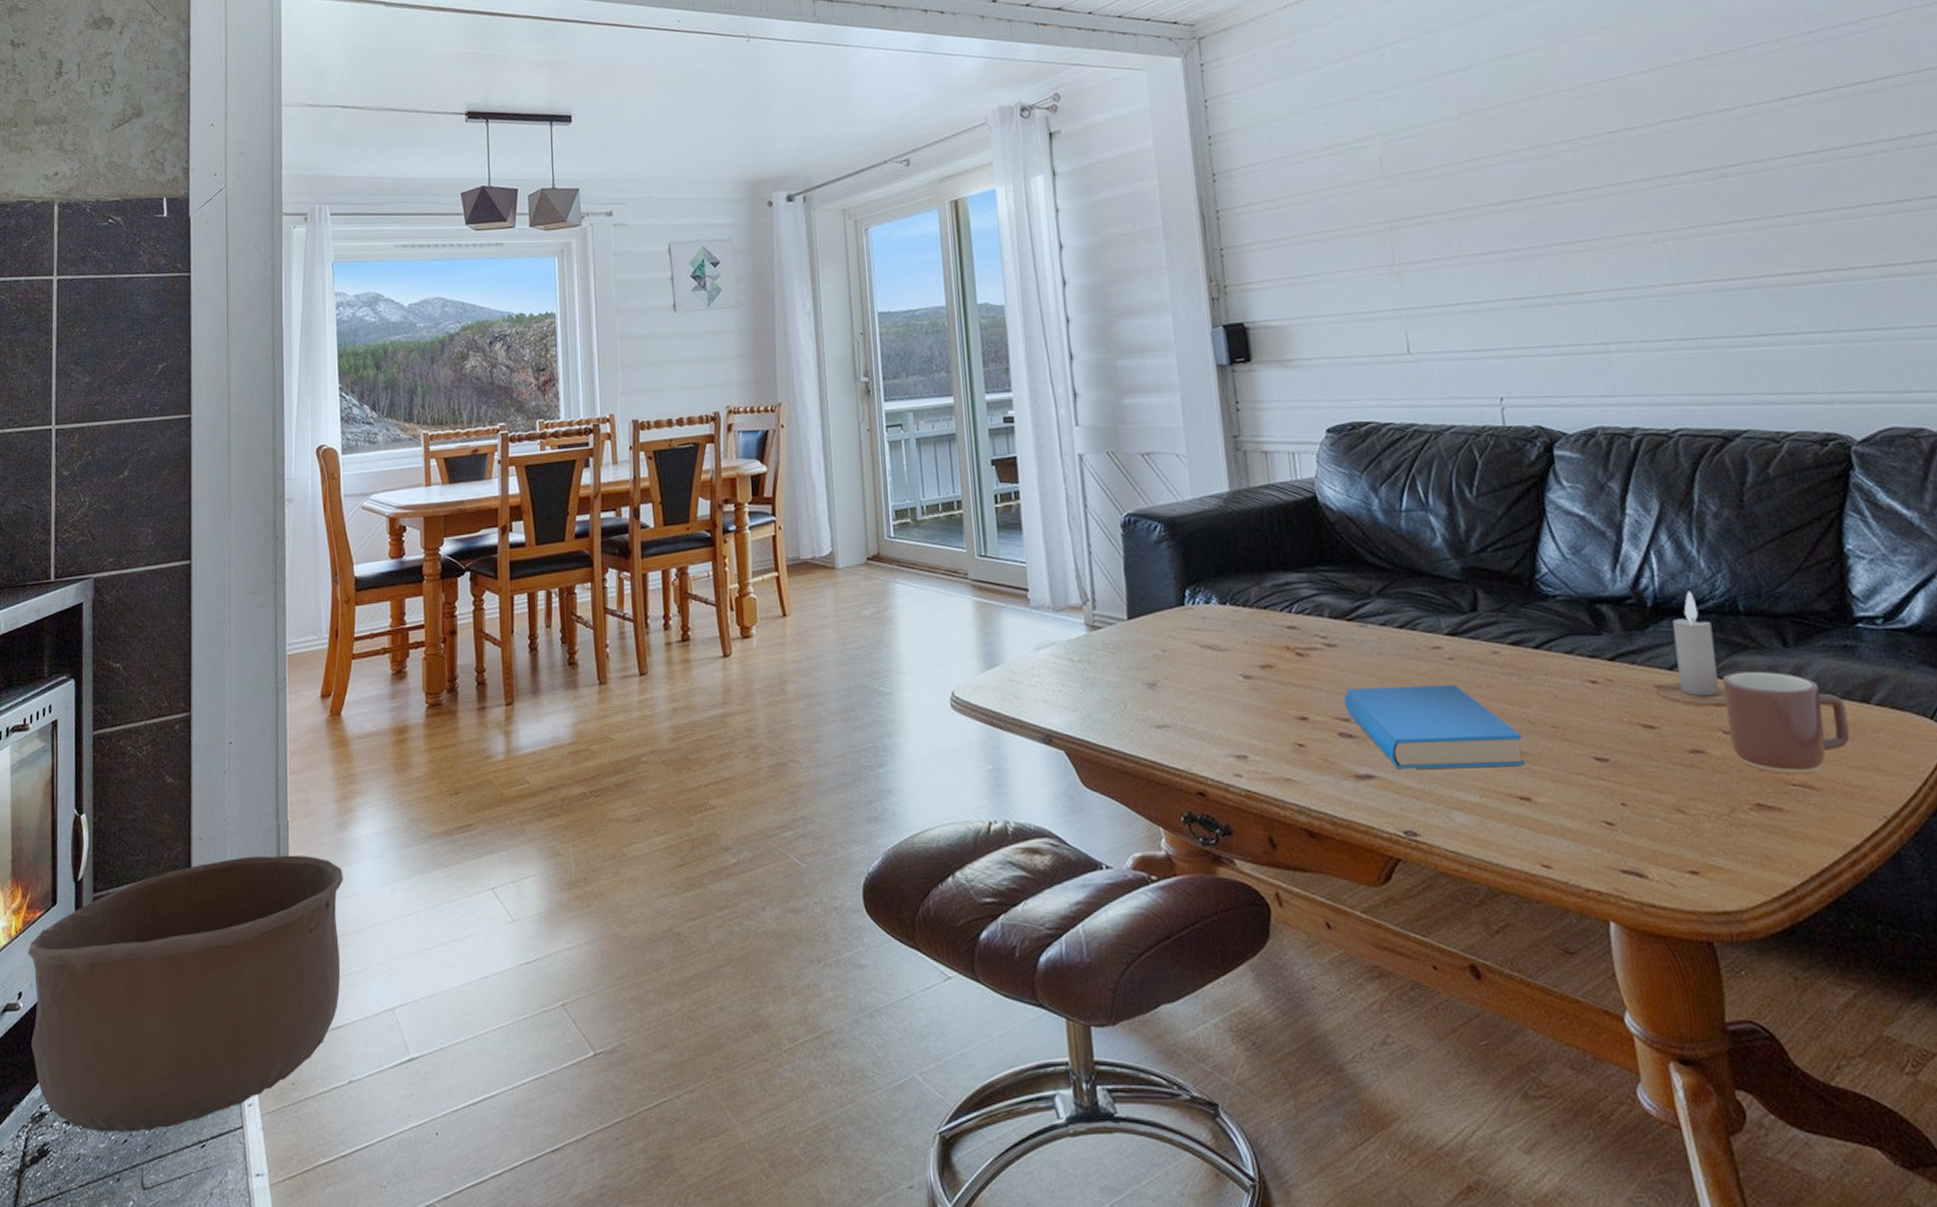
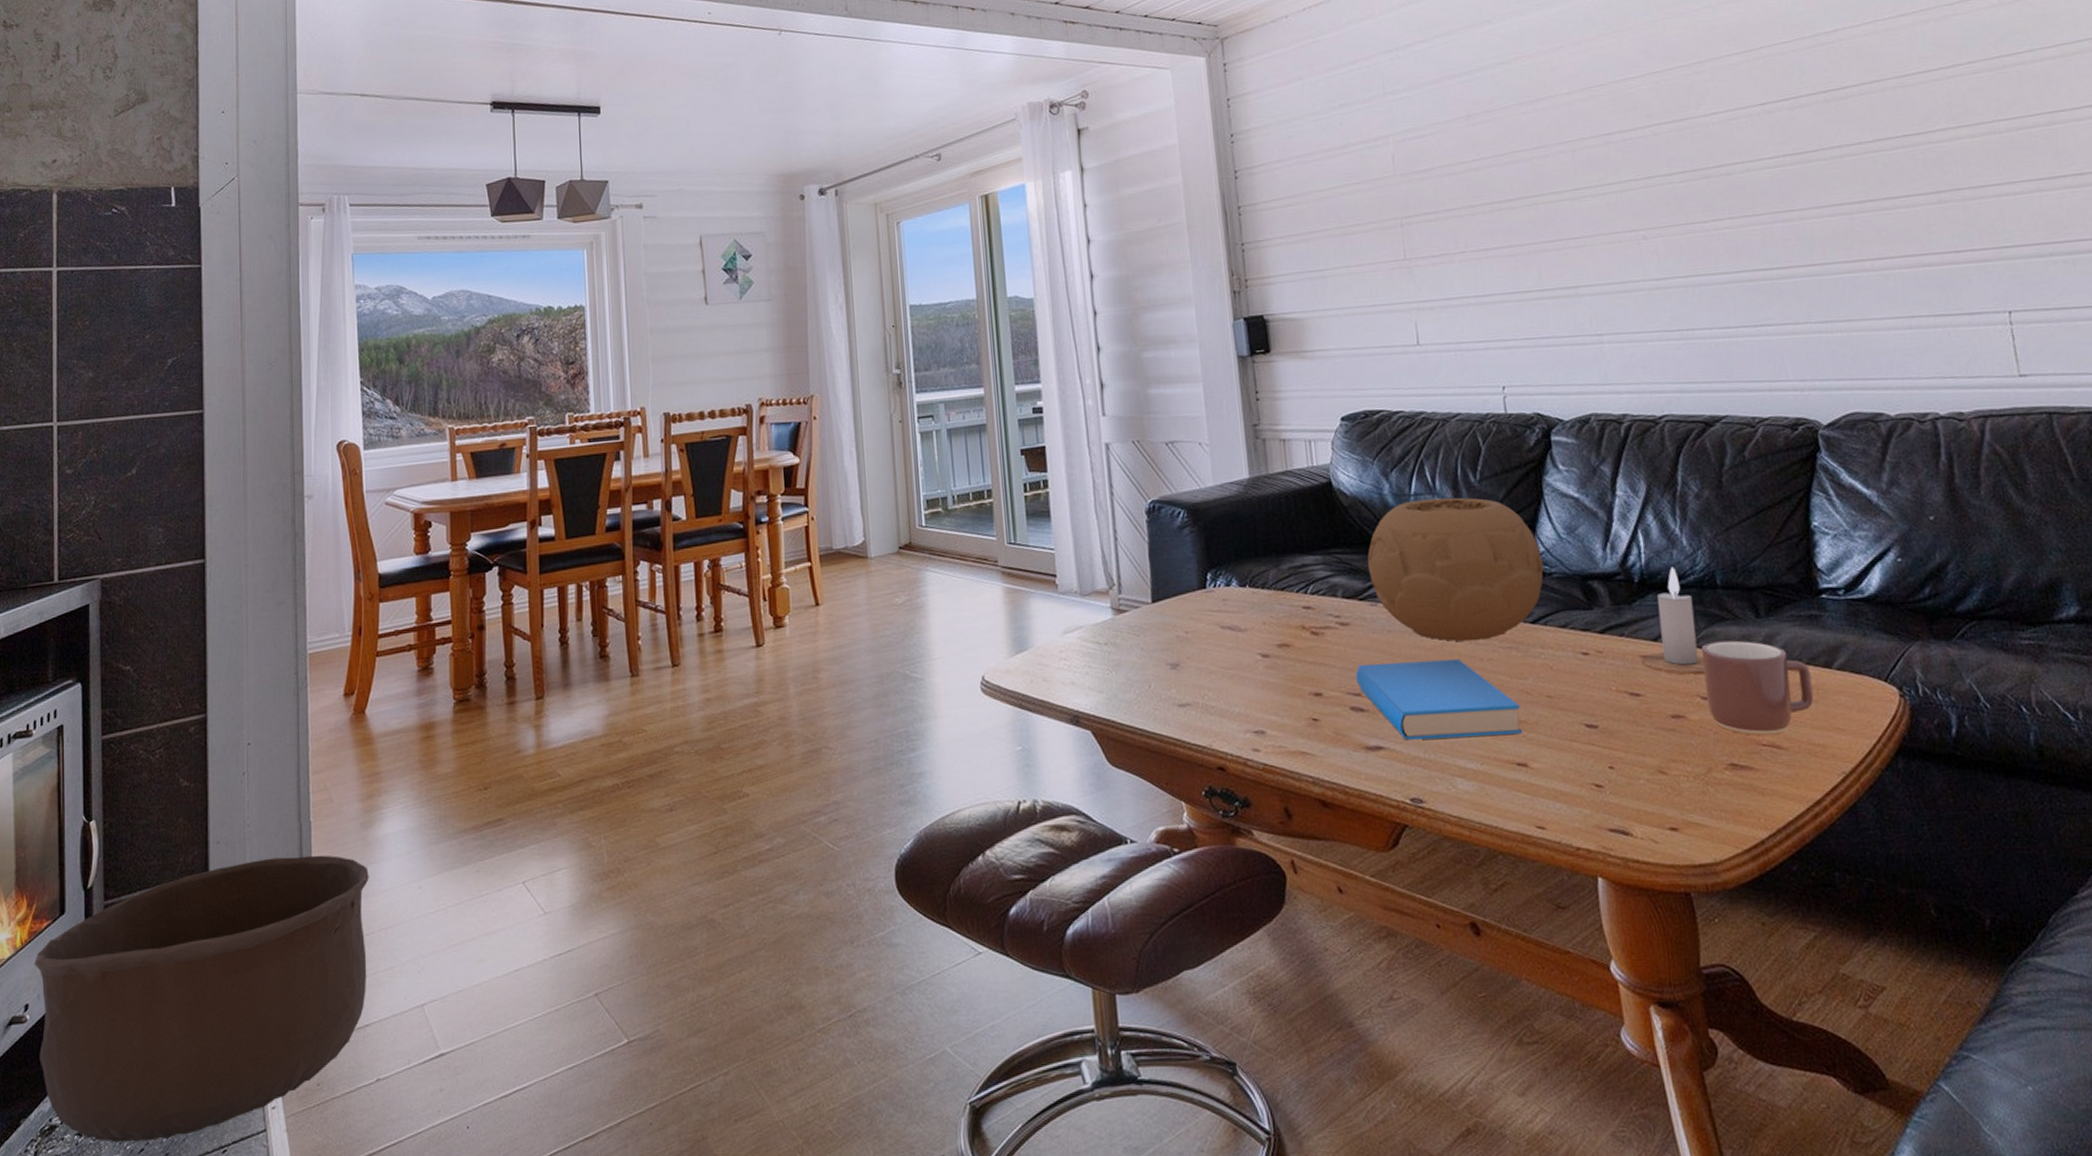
decorative bowl: none [1355,514,1547,667] -> present [1367,497,1544,642]

